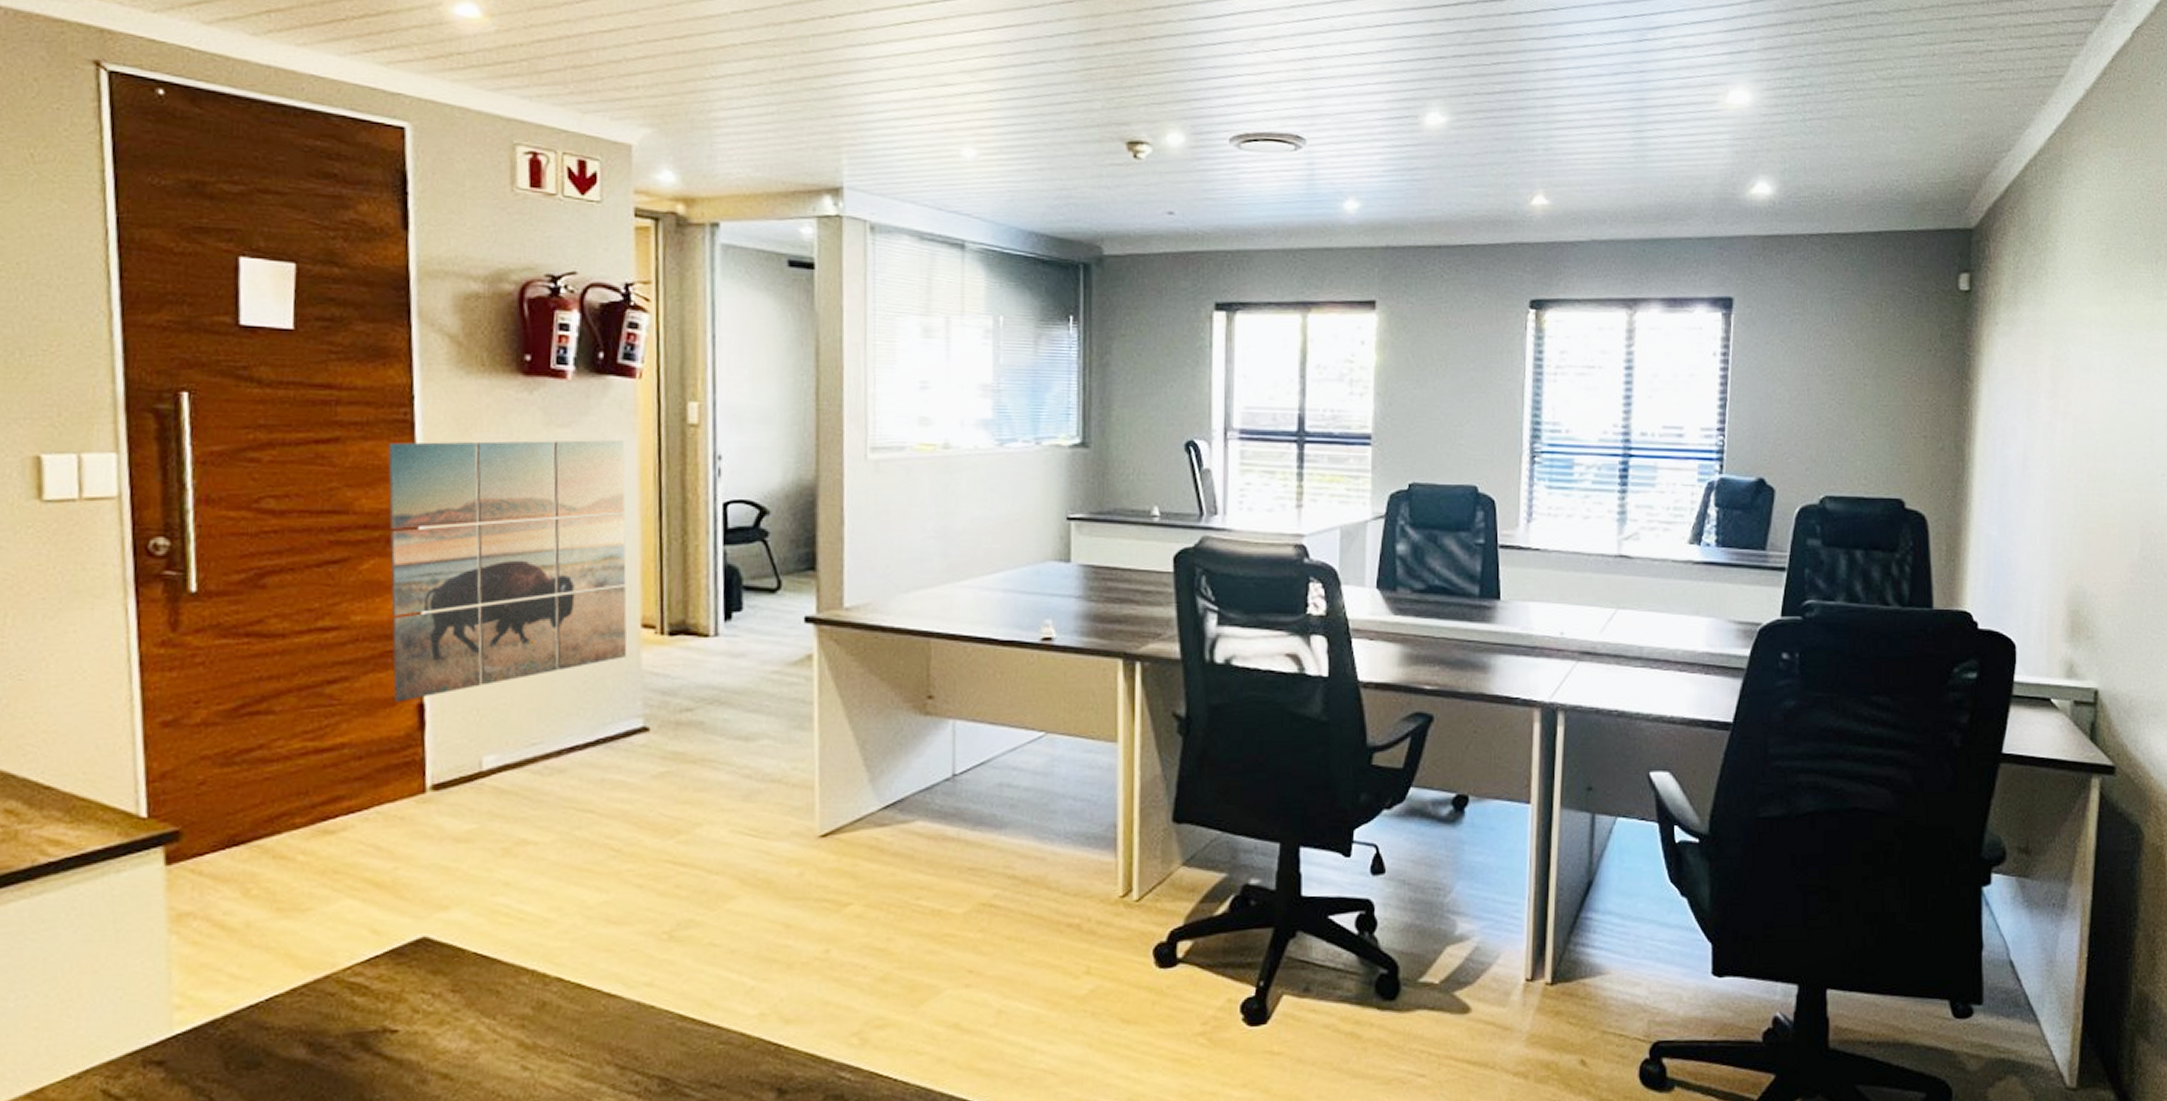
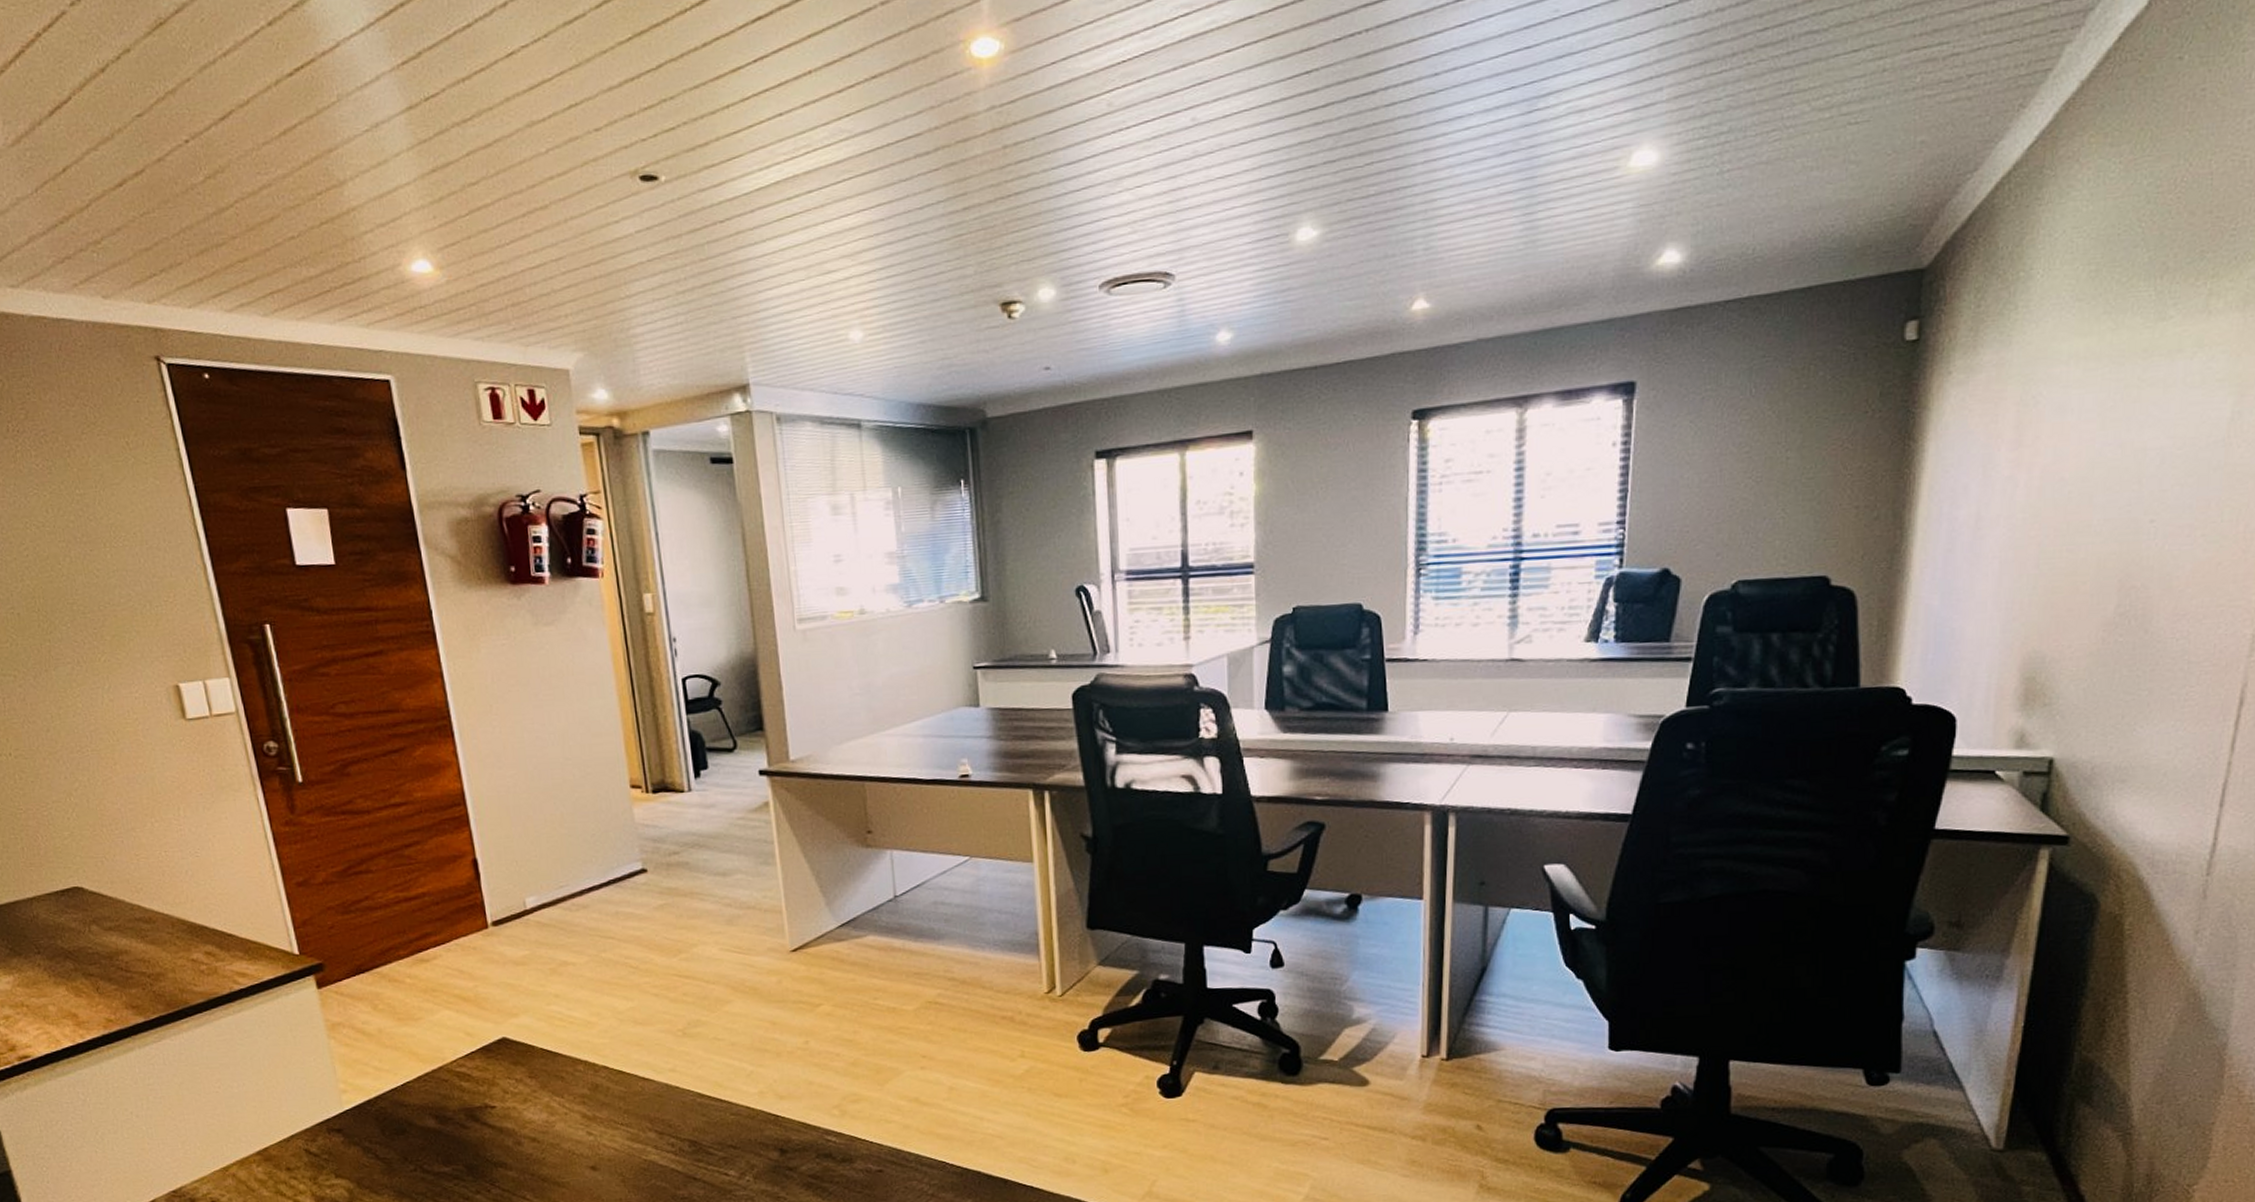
wall art: present [387,440,627,702] -> none [419,632,623,859]

